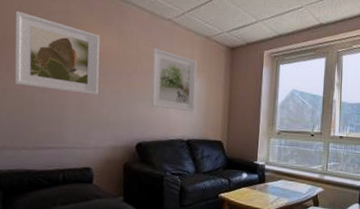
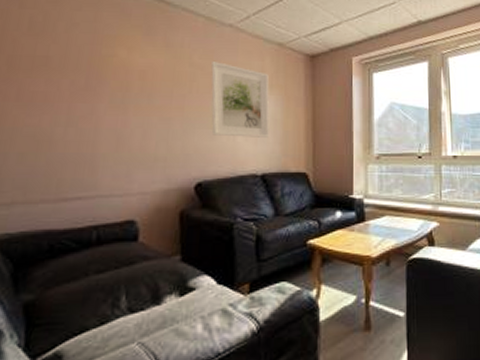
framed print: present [14,11,100,96] -> none [26,23,142,126]

